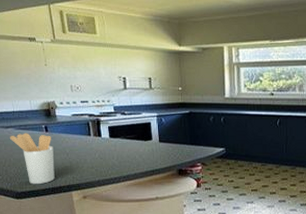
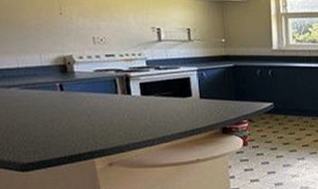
utensil holder: present [9,133,55,185] -> none [12,93,72,153]

